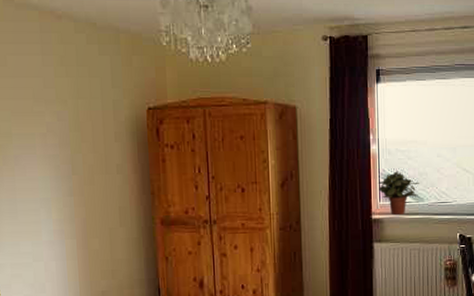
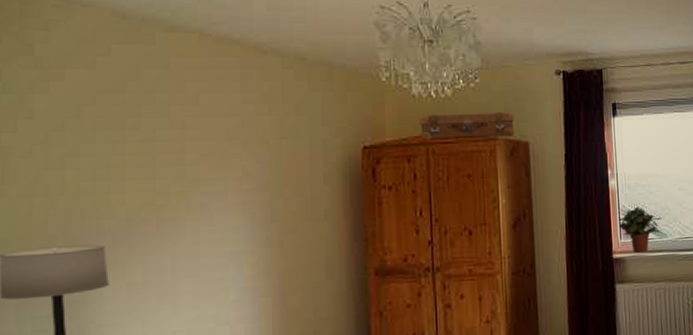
suitcase: none [196,76,284,104] -> present [419,111,515,142]

